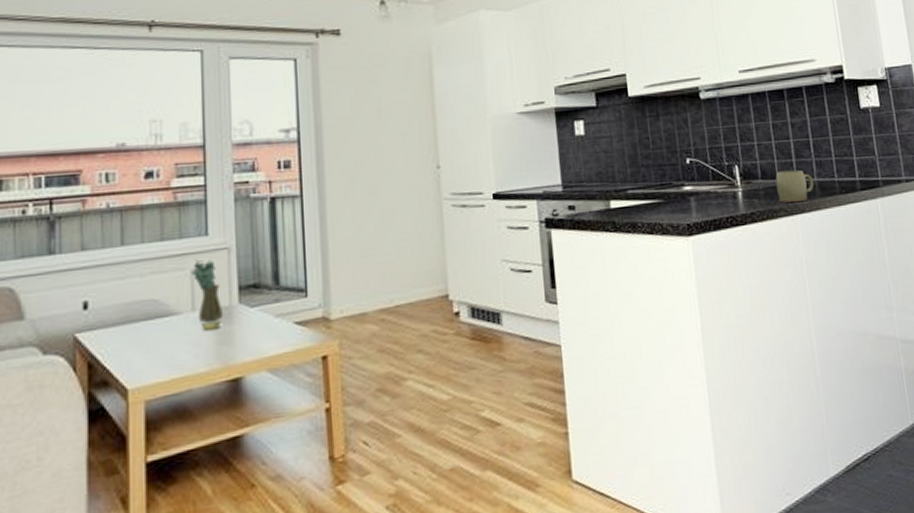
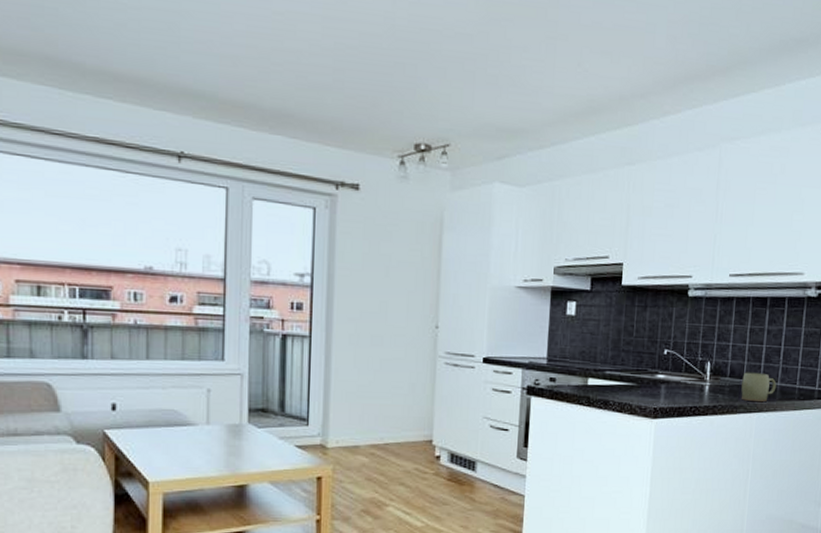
vase: present [191,259,224,332] -> none [208,380,235,443]

